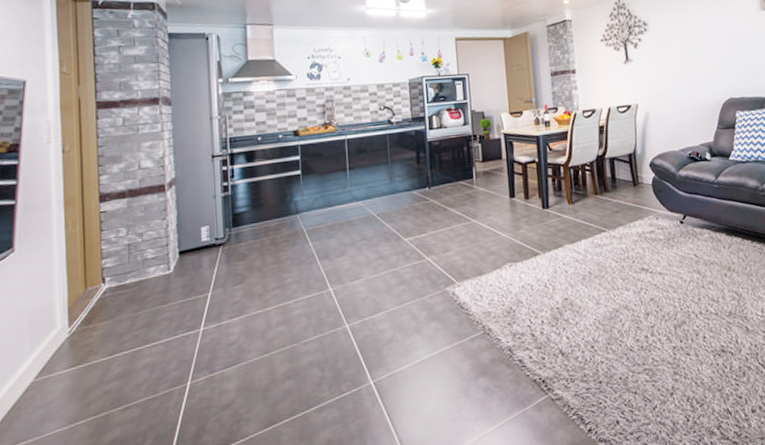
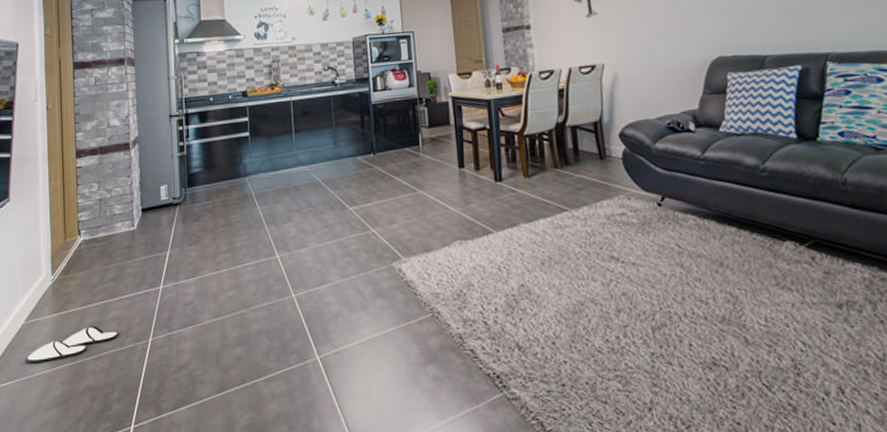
slippers: none [33,375,153,424] -> present [24,326,120,364]

